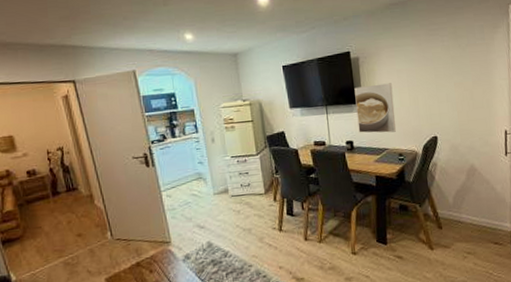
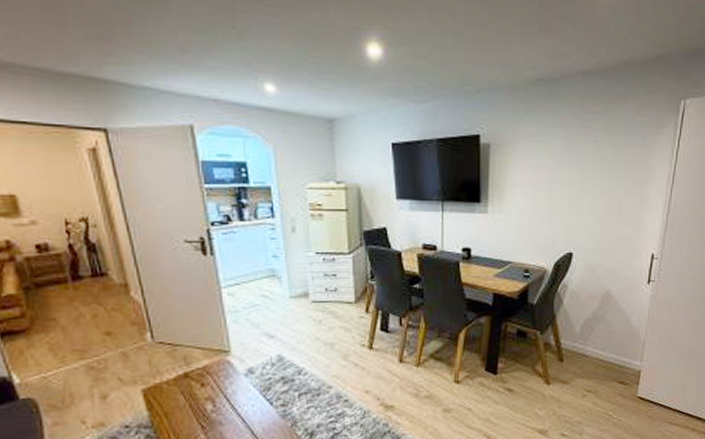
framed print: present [354,83,396,133] -> none [479,181,527,243]

